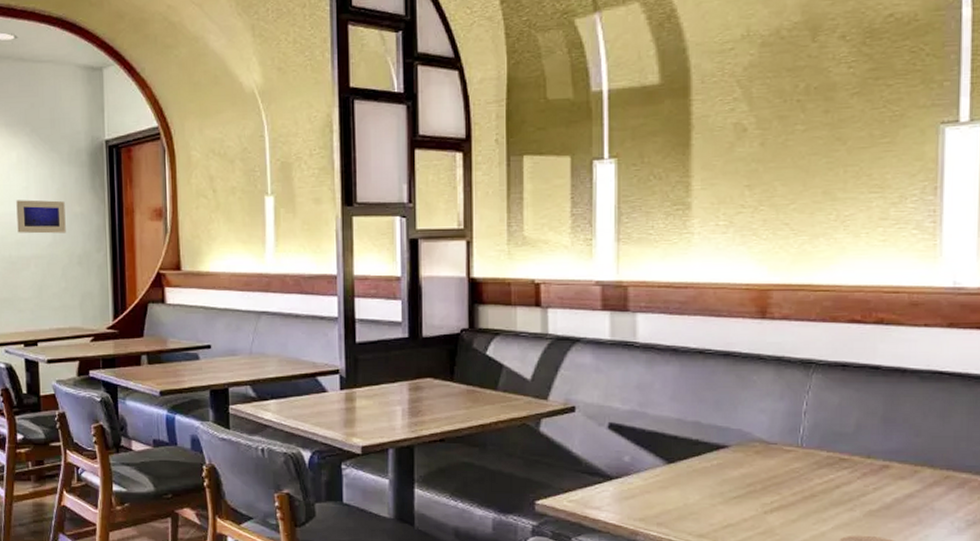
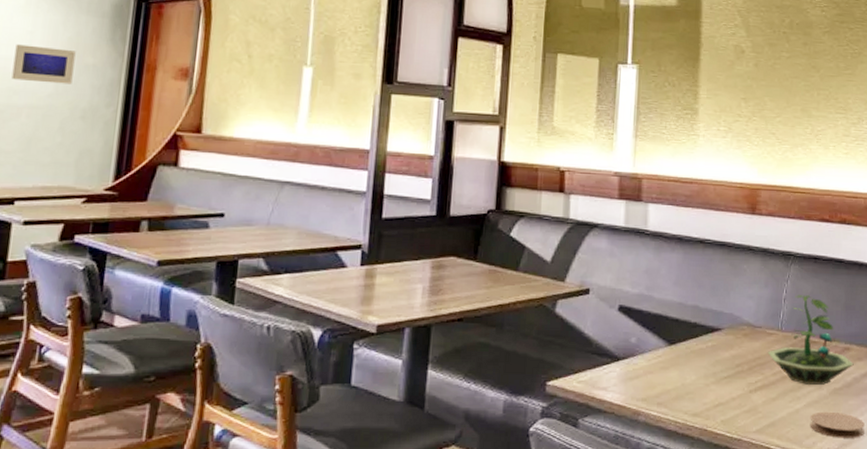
terrarium: none [785,407,895,506] -> present [767,295,854,385]

